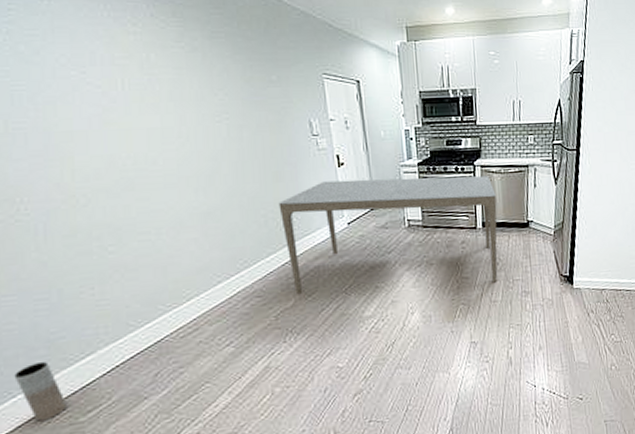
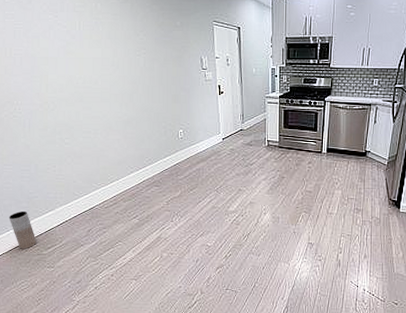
dining table: present [278,176,498,295] -> none [175,105,341,199]

